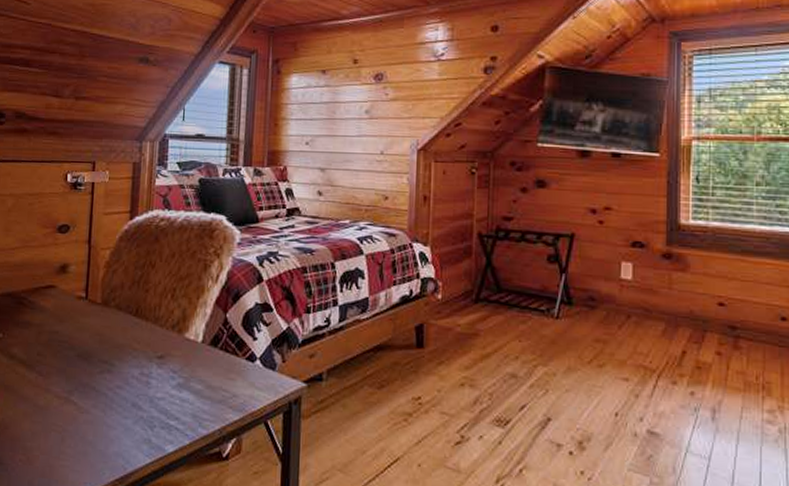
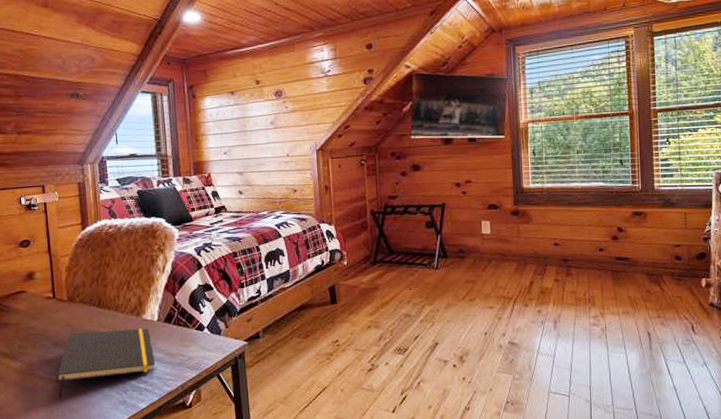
notepad: none [72,344,193,427] -> present [55,328,156,400]

